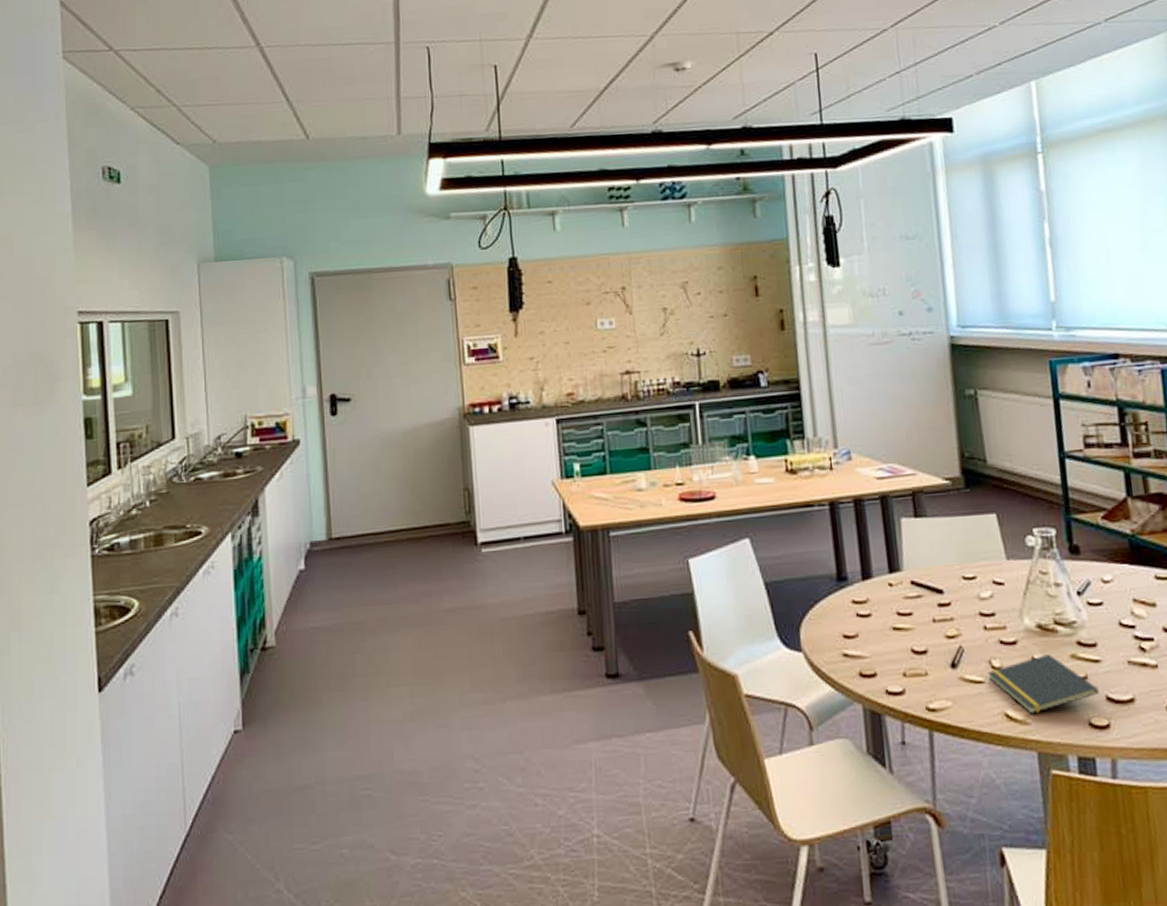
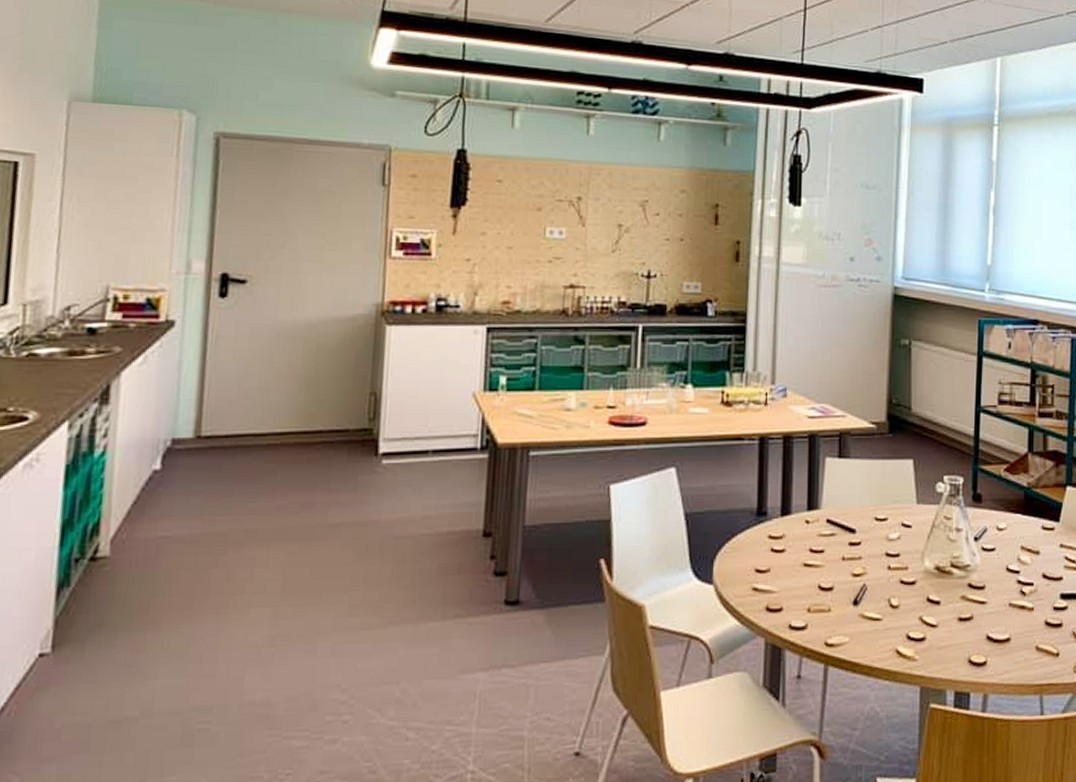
notepad: present [988,654,1099,714] -> none [886,595,981,651]

